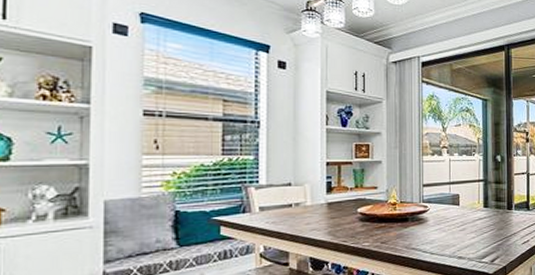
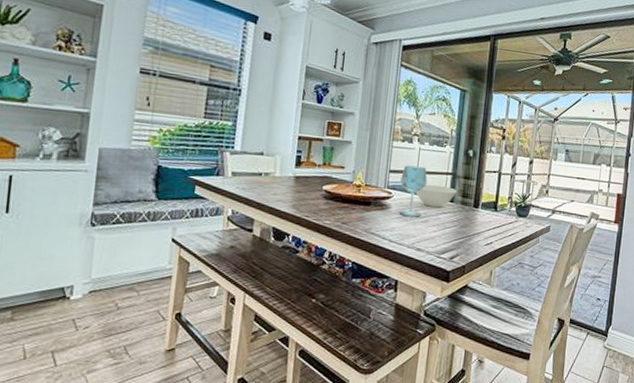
wine glass: none [435,177,461,227] -> present [399,165,428,217]
bowl: none [451,192,490,215] -> present [416,184,457,208]

